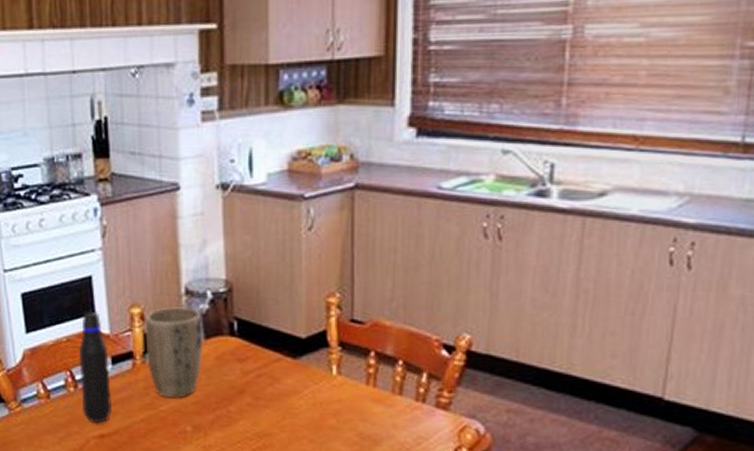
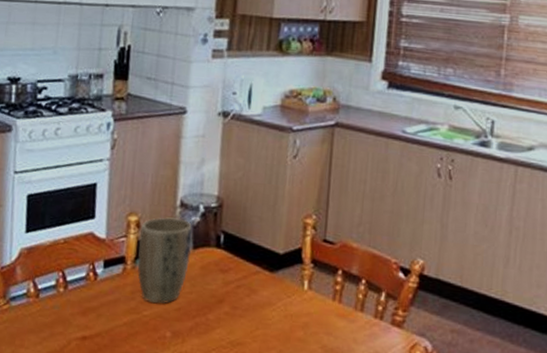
water bottle: present [78,310,113,424] -> none [68,215,102,325]

